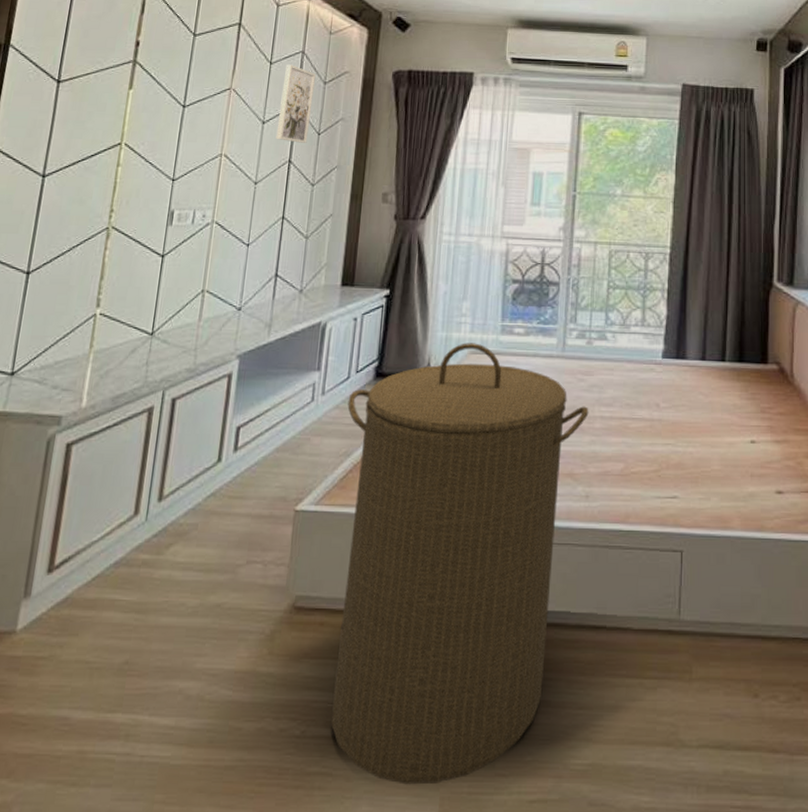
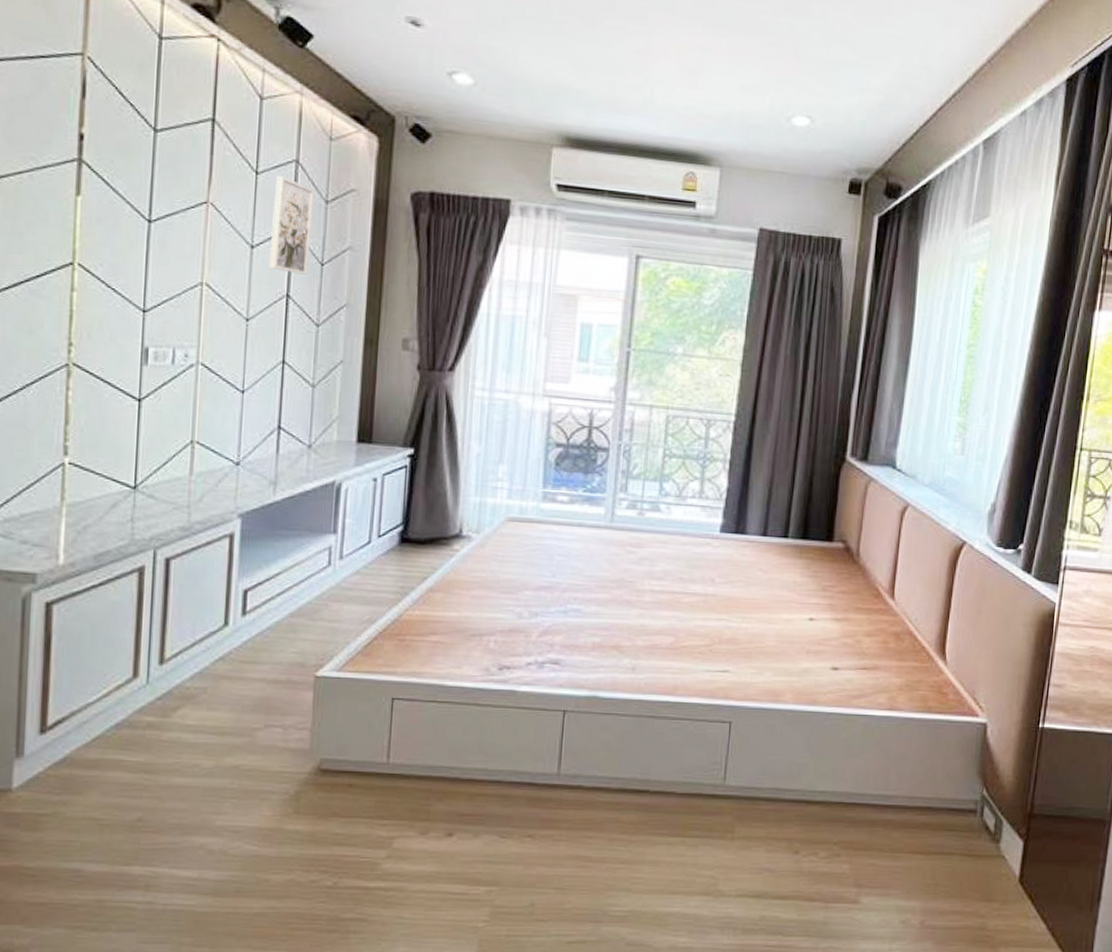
laundry hamper: present [331,343,589,785] -> none [364,509,638,929]

